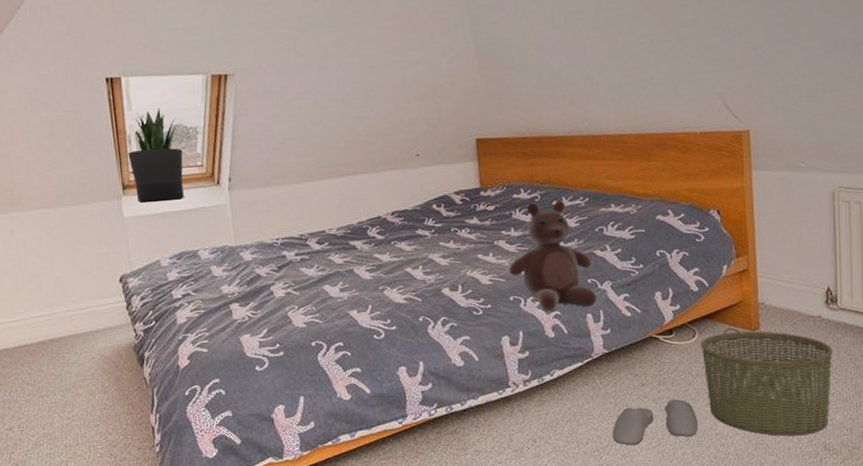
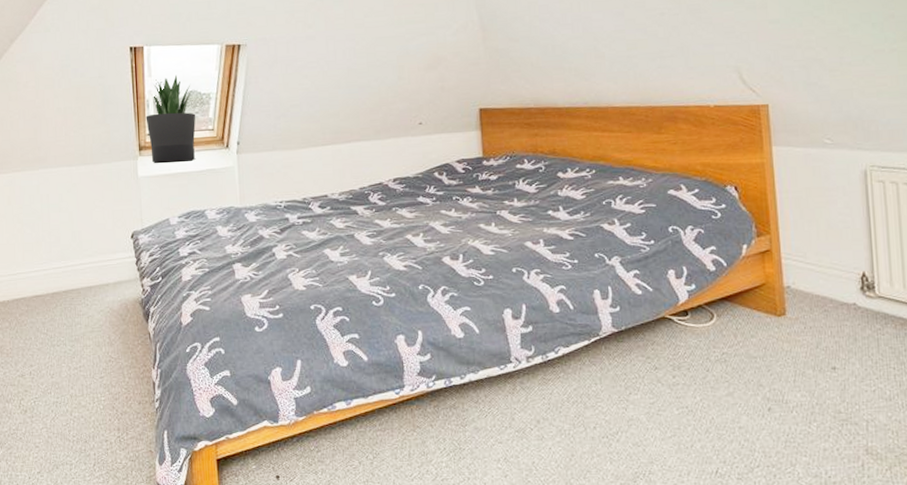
teddy bear: present [508,200,597,312] -> none [511,171,605,286]
slippers: present [613,399,698,446] -> none [623,387,718,434]
basket: present [701,328,833,436] -> none [719,312,872,436]

